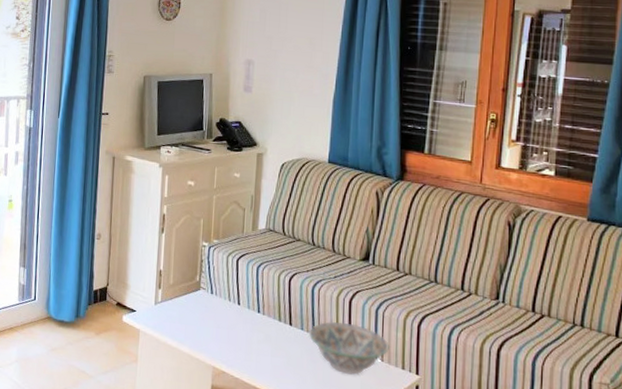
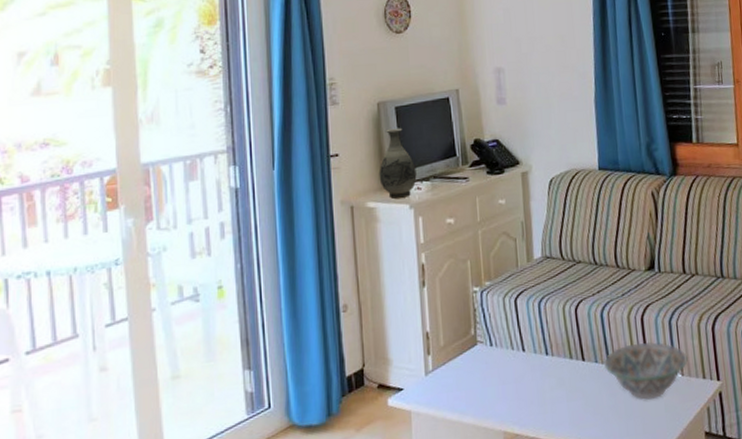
vase: none [137,98,169,157] -> present [379,127,417,199]

